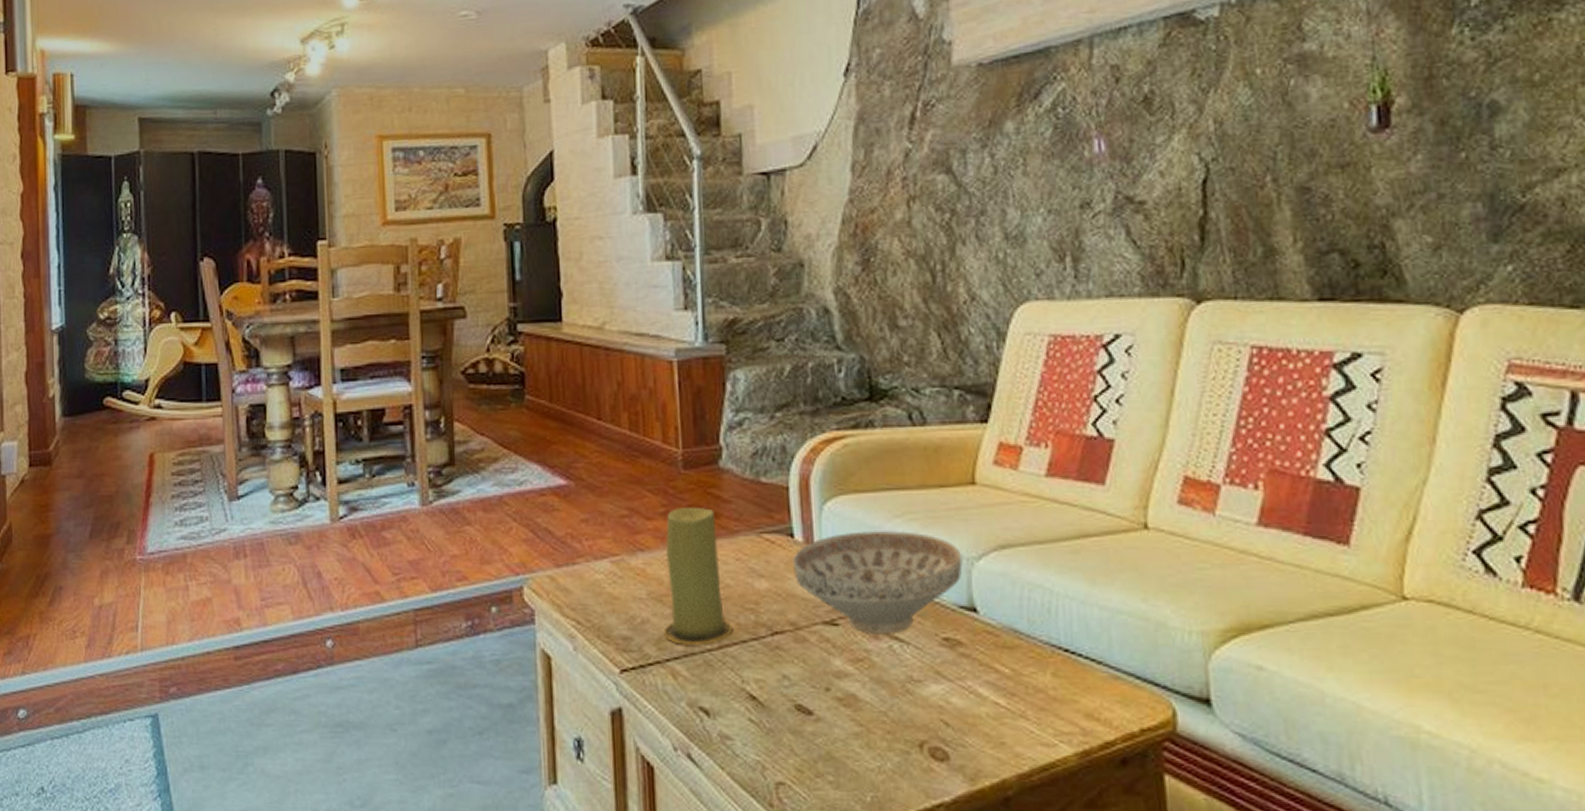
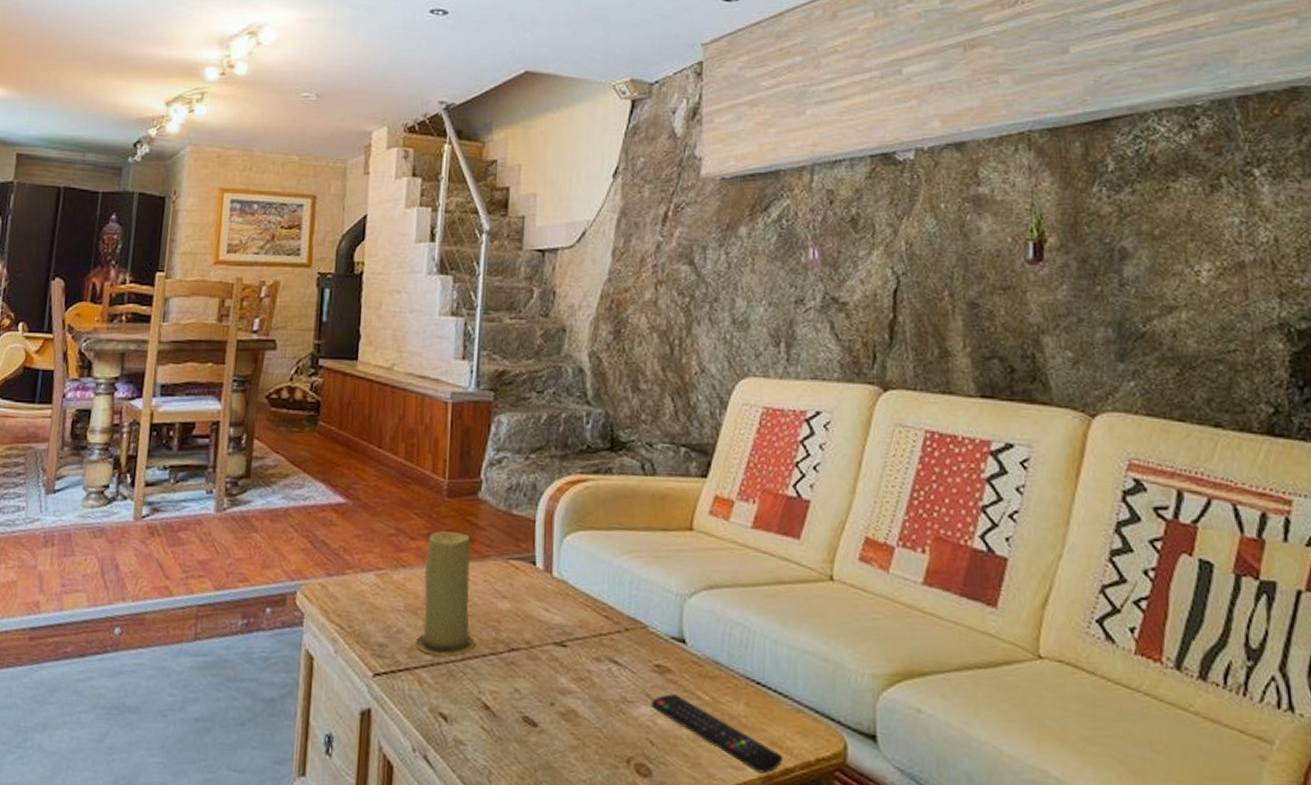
decorative bowl: present [793,531,963,634] -> none [533,564,677,658]
remote control: none [941,669,1100,749] -> present [650,694,782,773]

